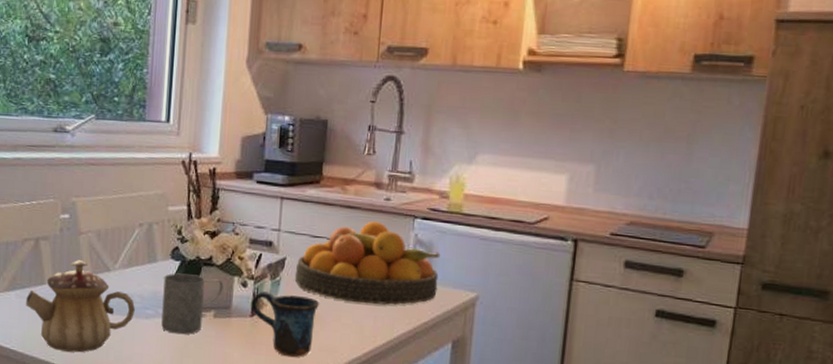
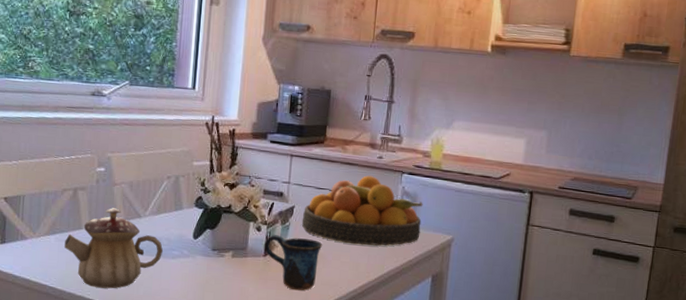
mug: present [161,273,224,335] -> none [186,219,241,272]

